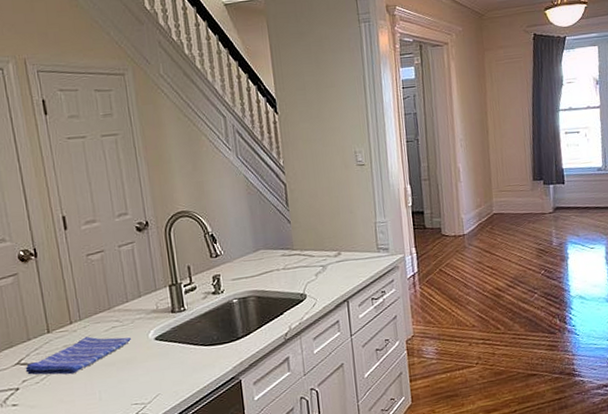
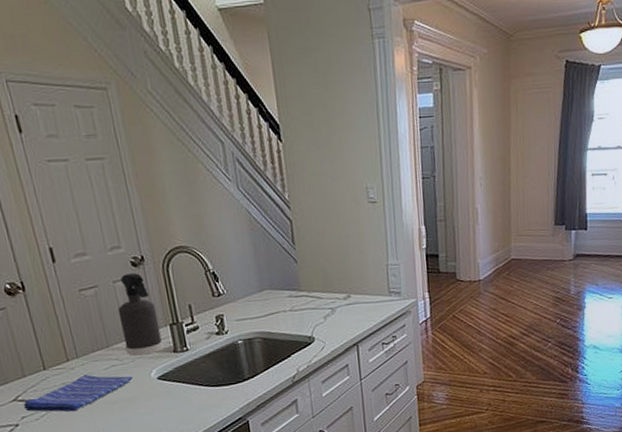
spray bottle: none [121,237,163,318] -> present [117,273,164,356]

